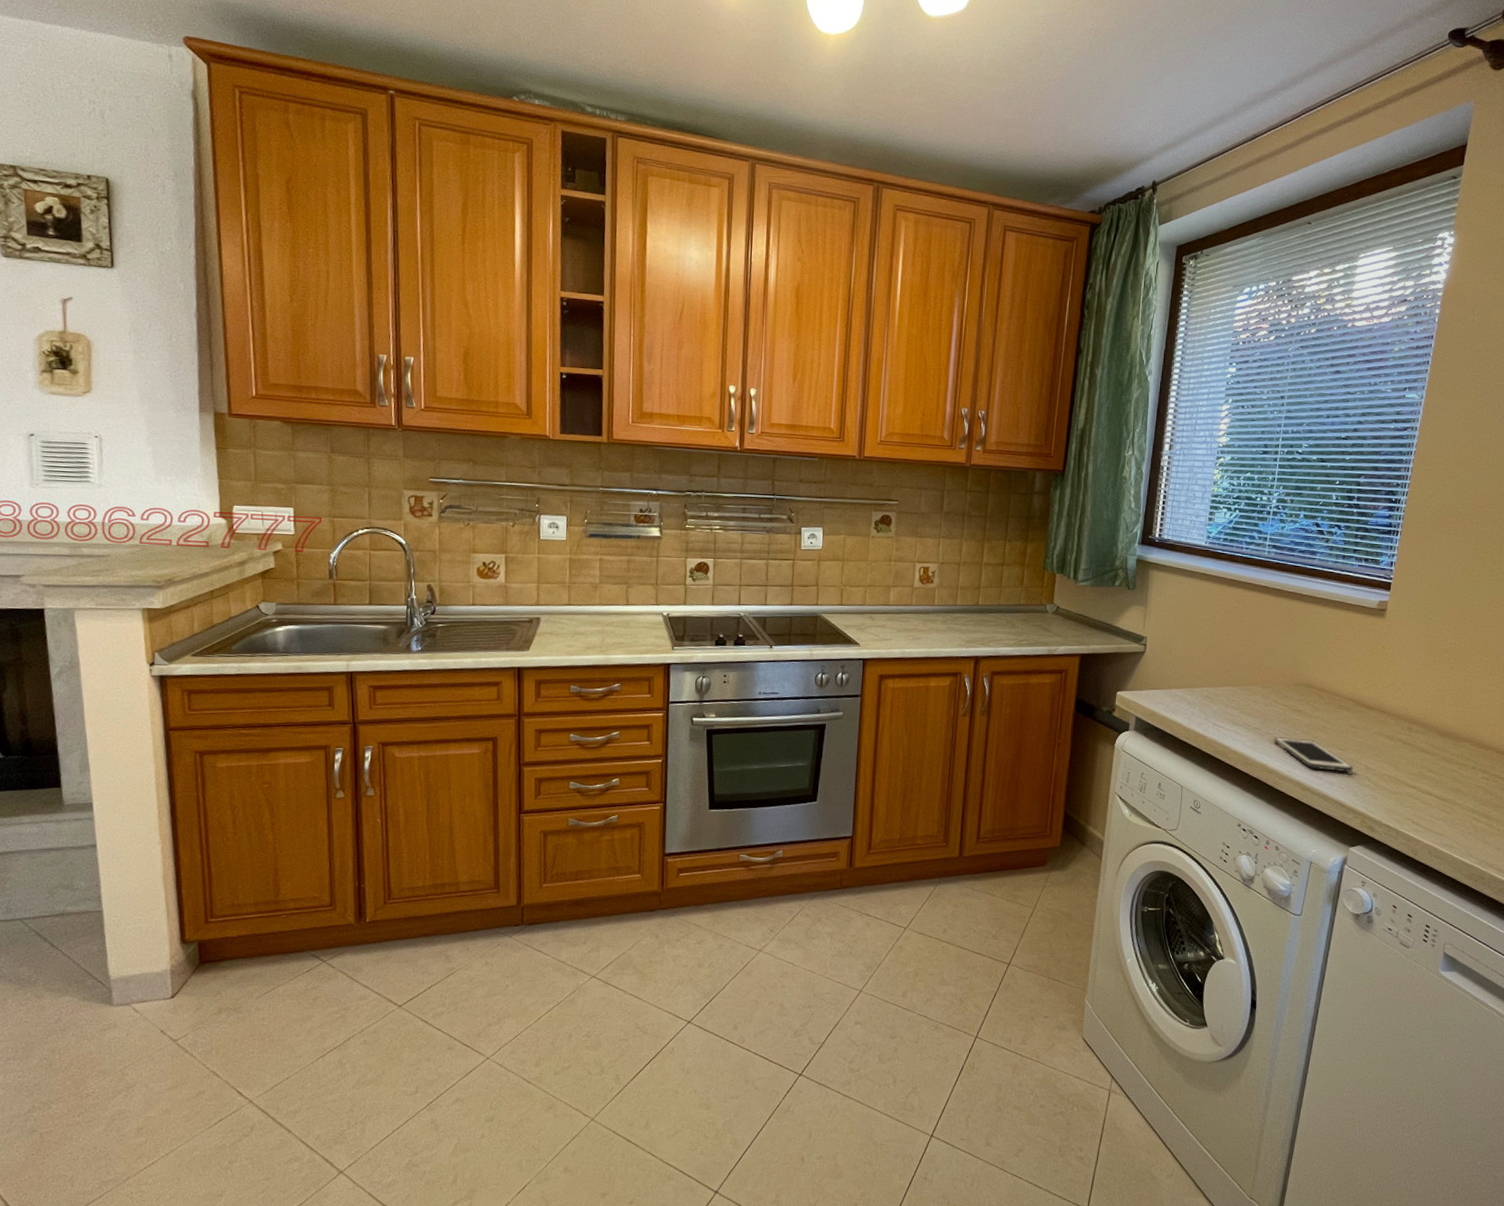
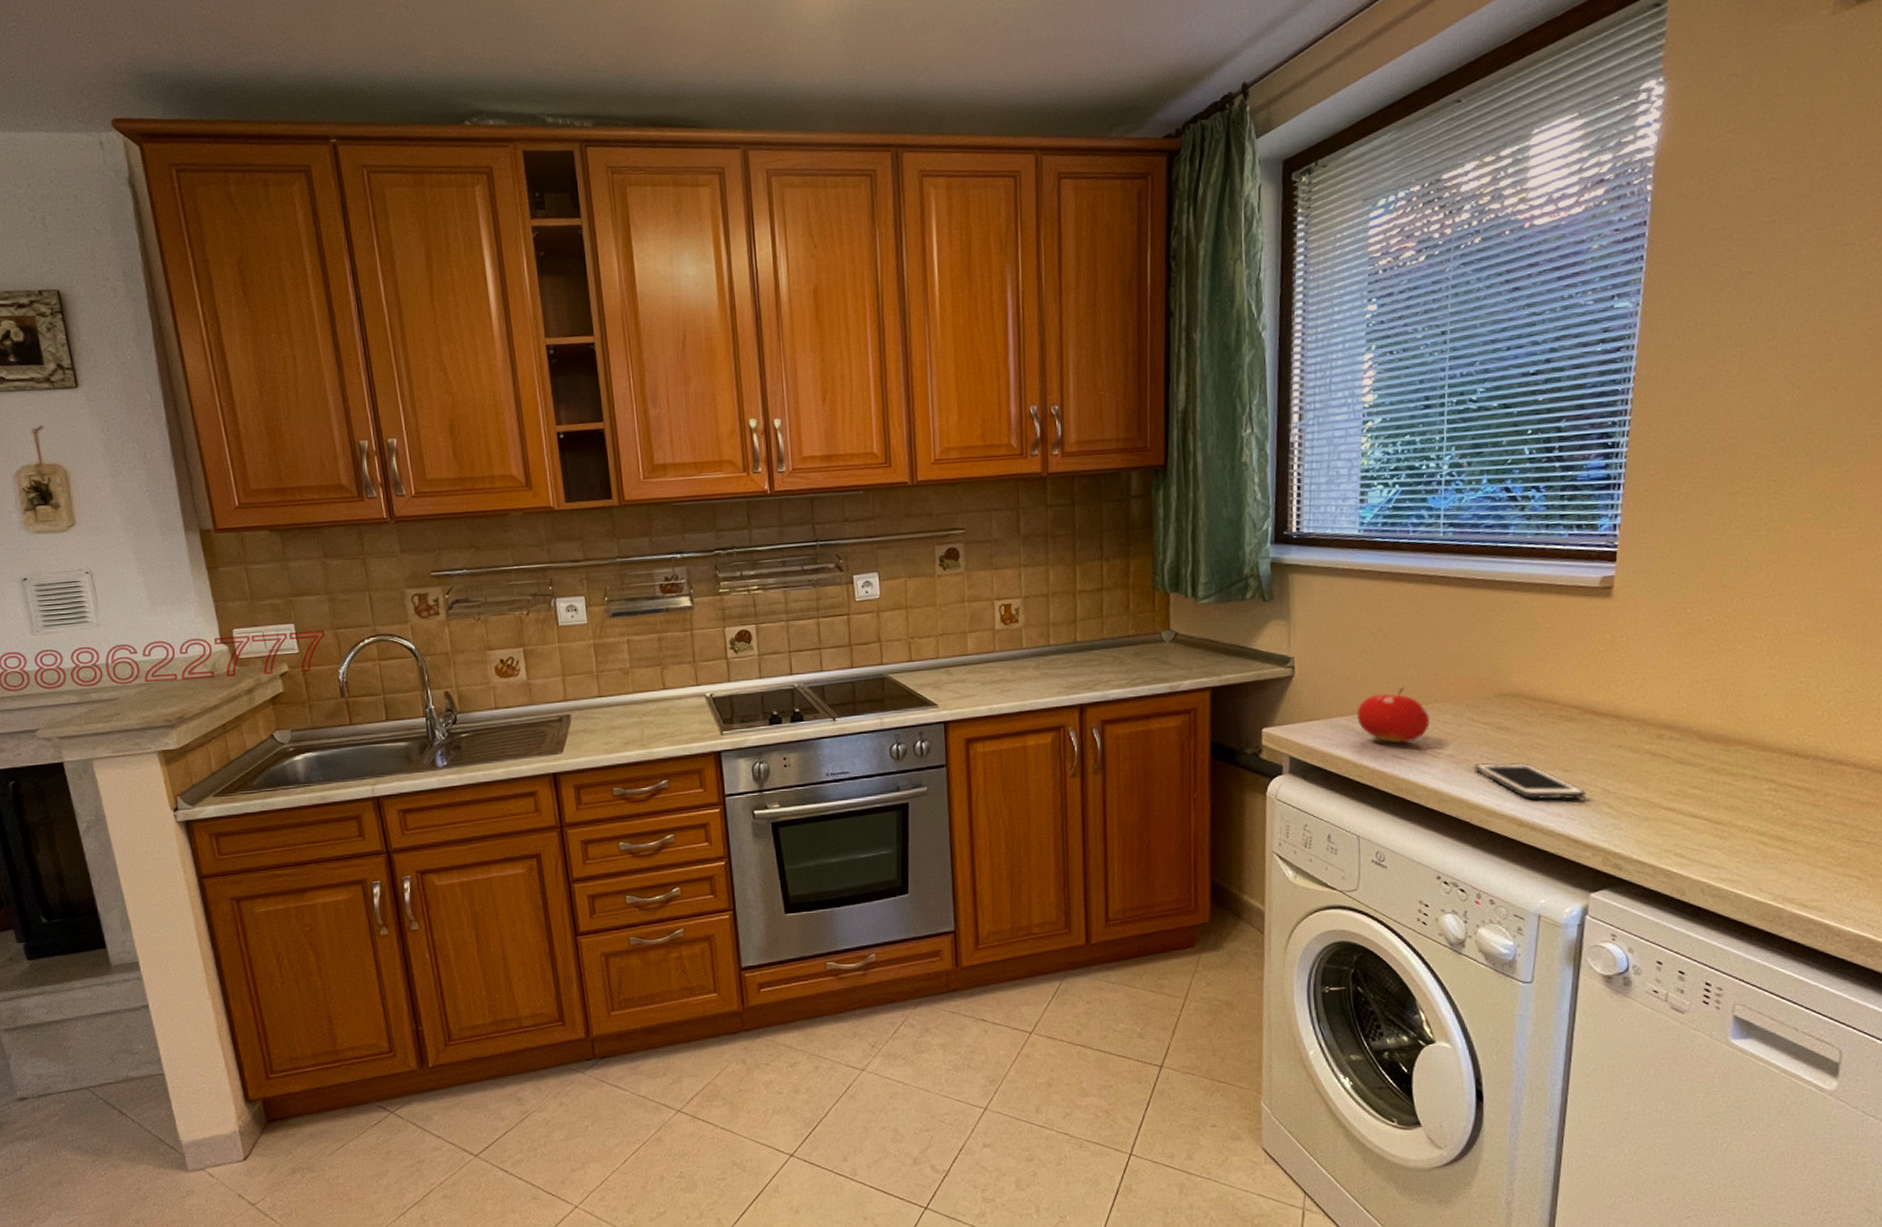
fruit: none [1190,670,1244,715] -> present [1356,687,1430,743]

